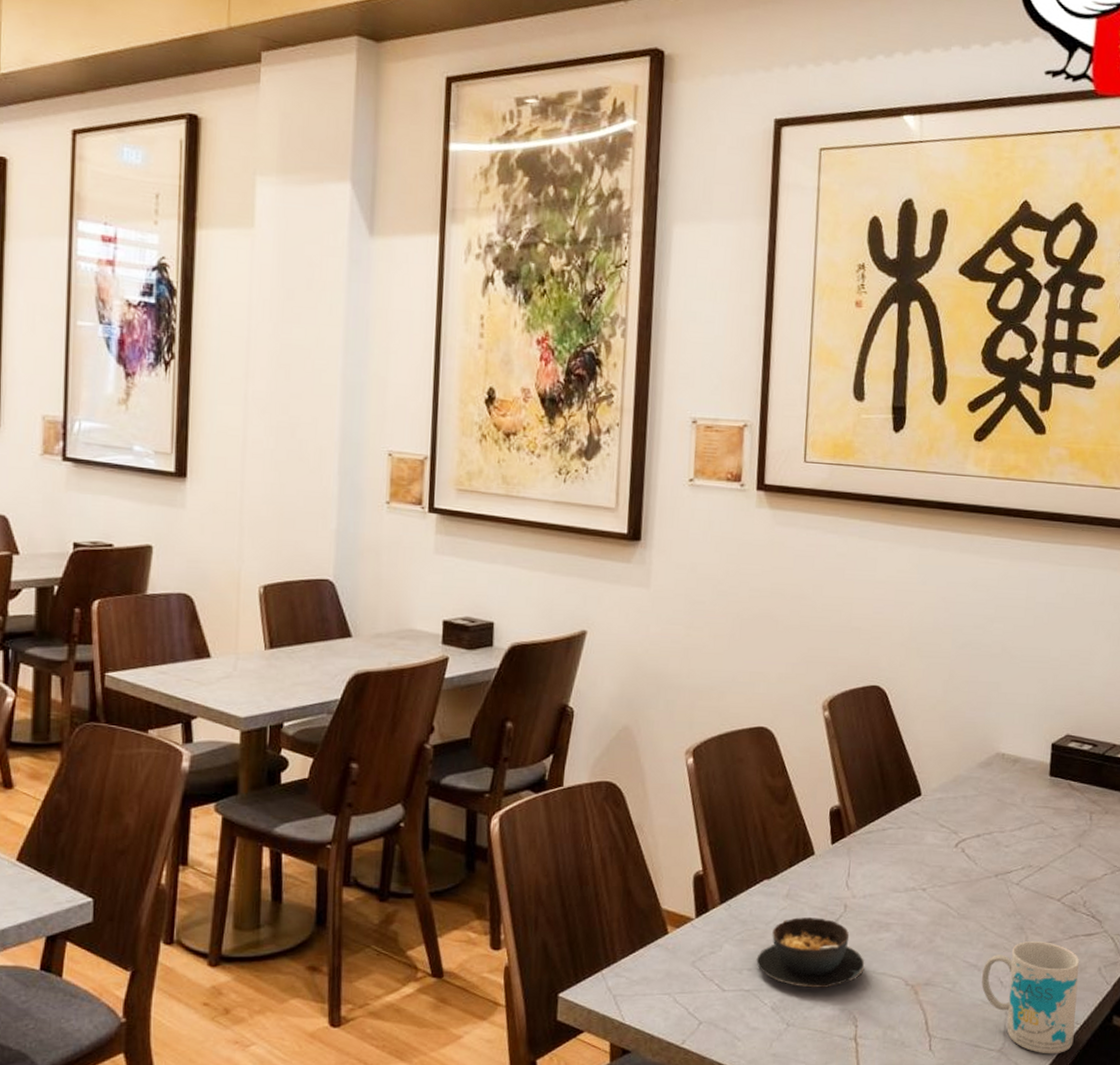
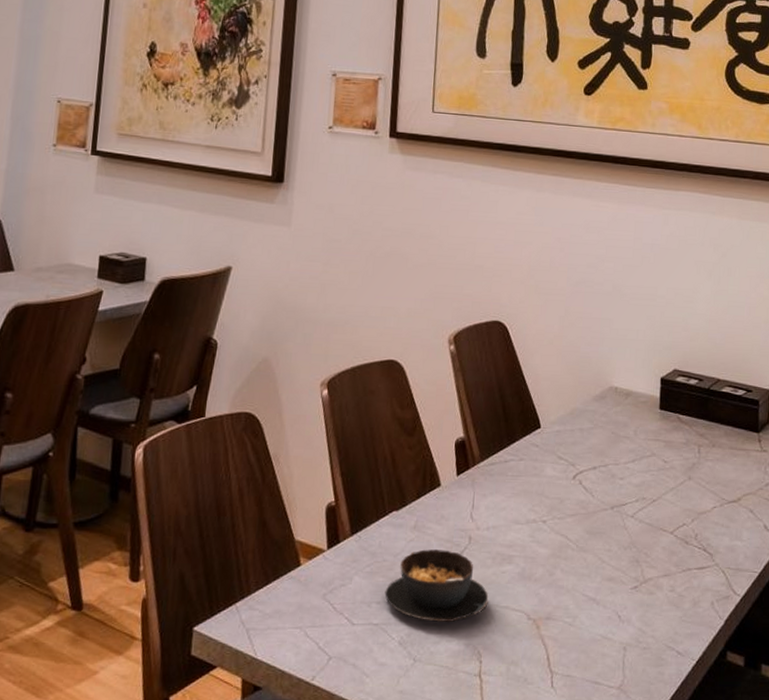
mug: present [981,941,1079,1054] -> none [600,575,693,692]

